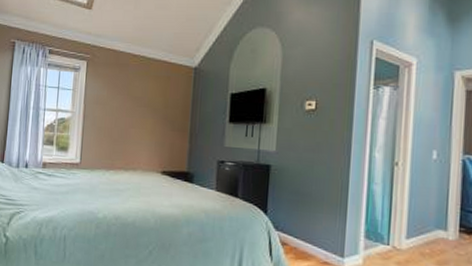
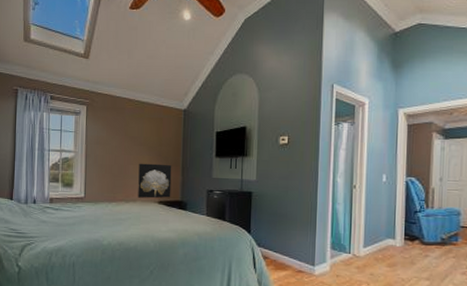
wall art: none [138,127,179,168] -> present [138,163,172,199]

